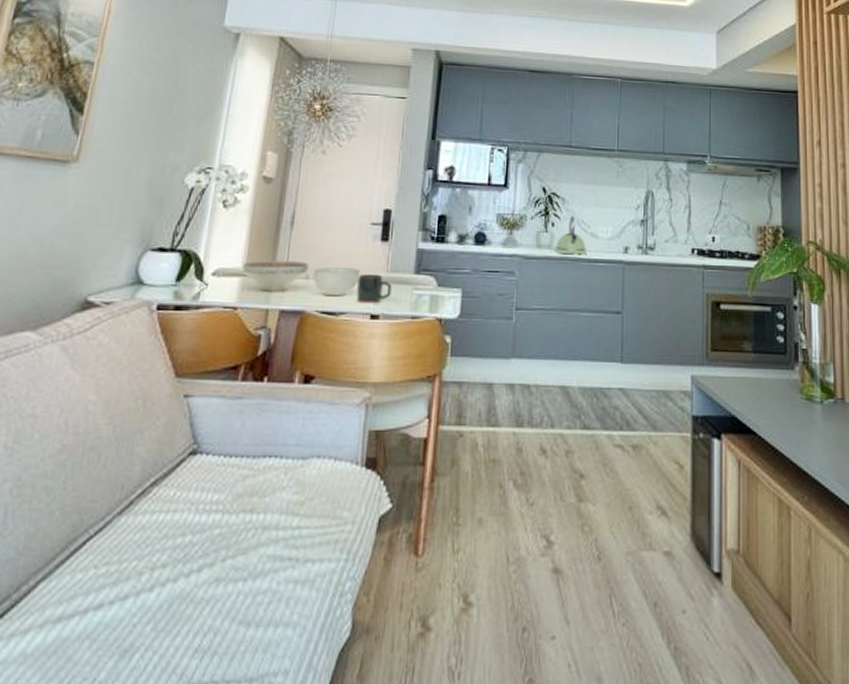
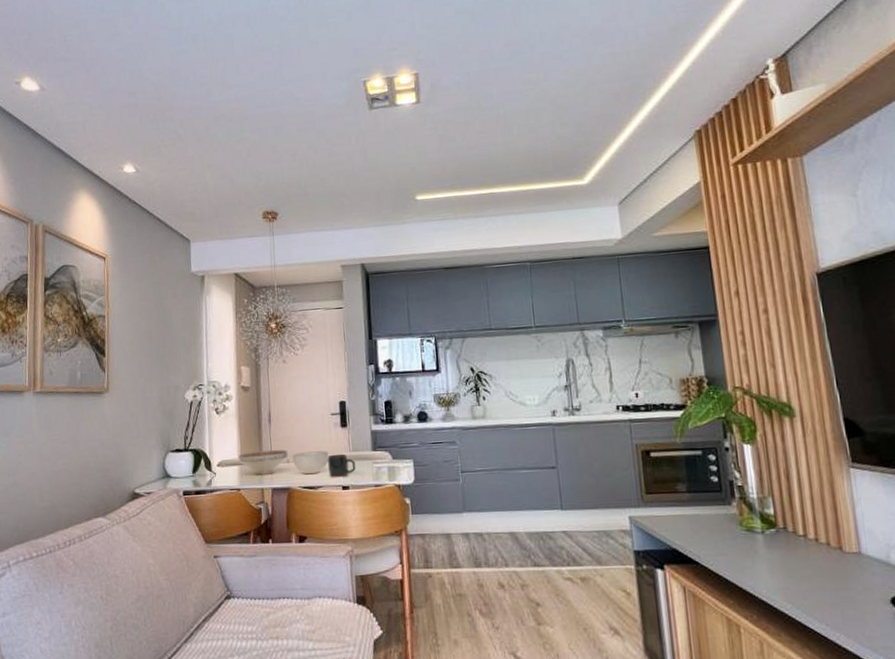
kettle: present [555,216,587,255] -> none [489,389,518,423]

